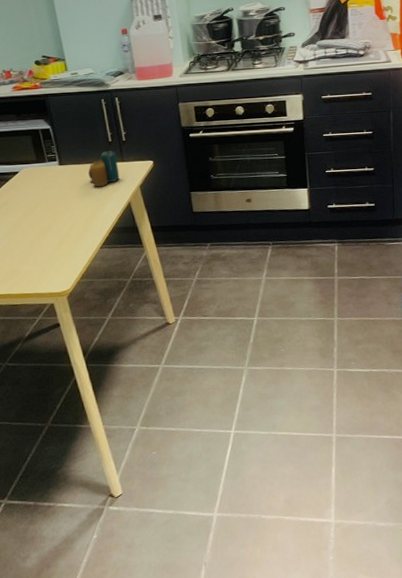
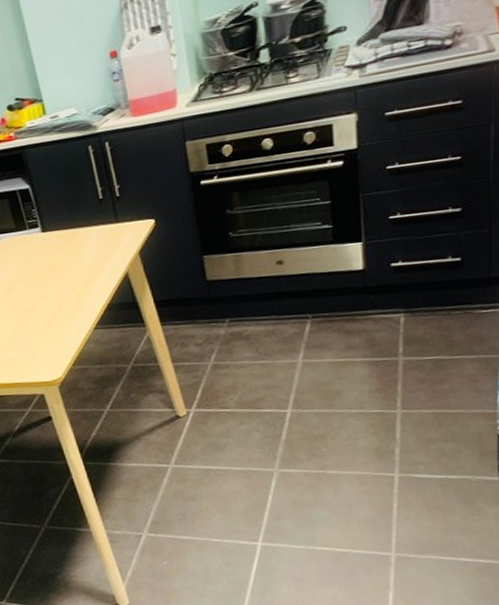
candle: present [88,150,120,187] -> none [76,210,114,256]

